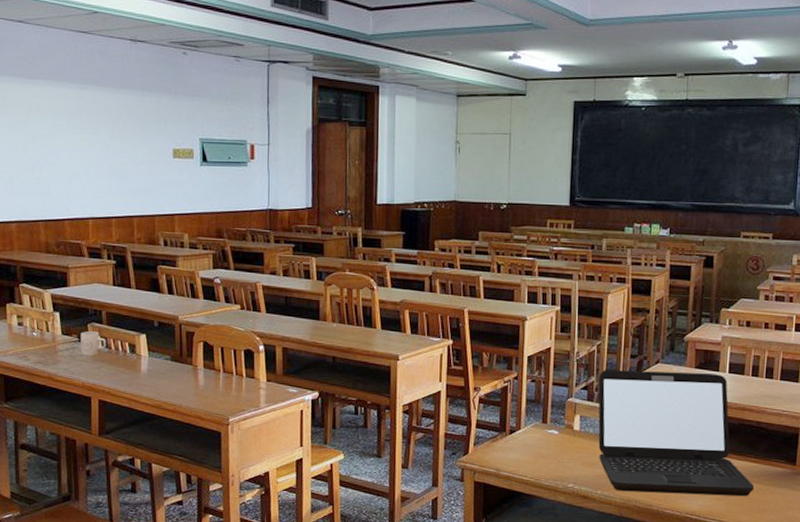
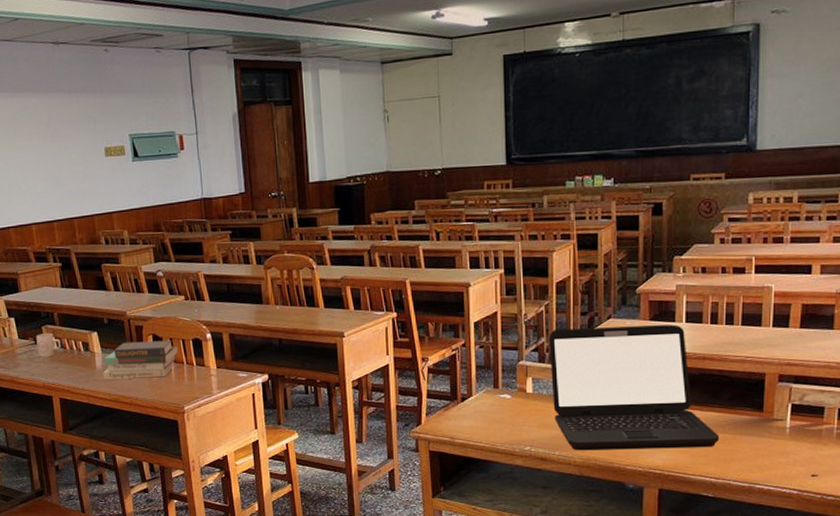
books: none [147,347,228,387] -> present [103,340,178,380]

